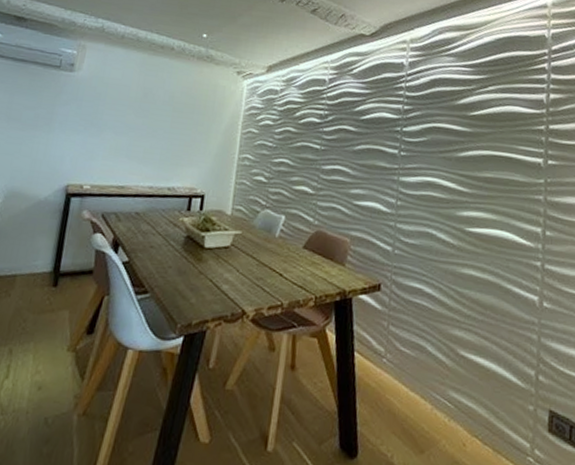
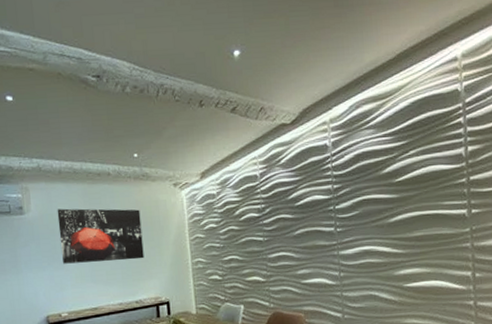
wall art: none [100,73,196,143] -> present [57,208,144,264]

